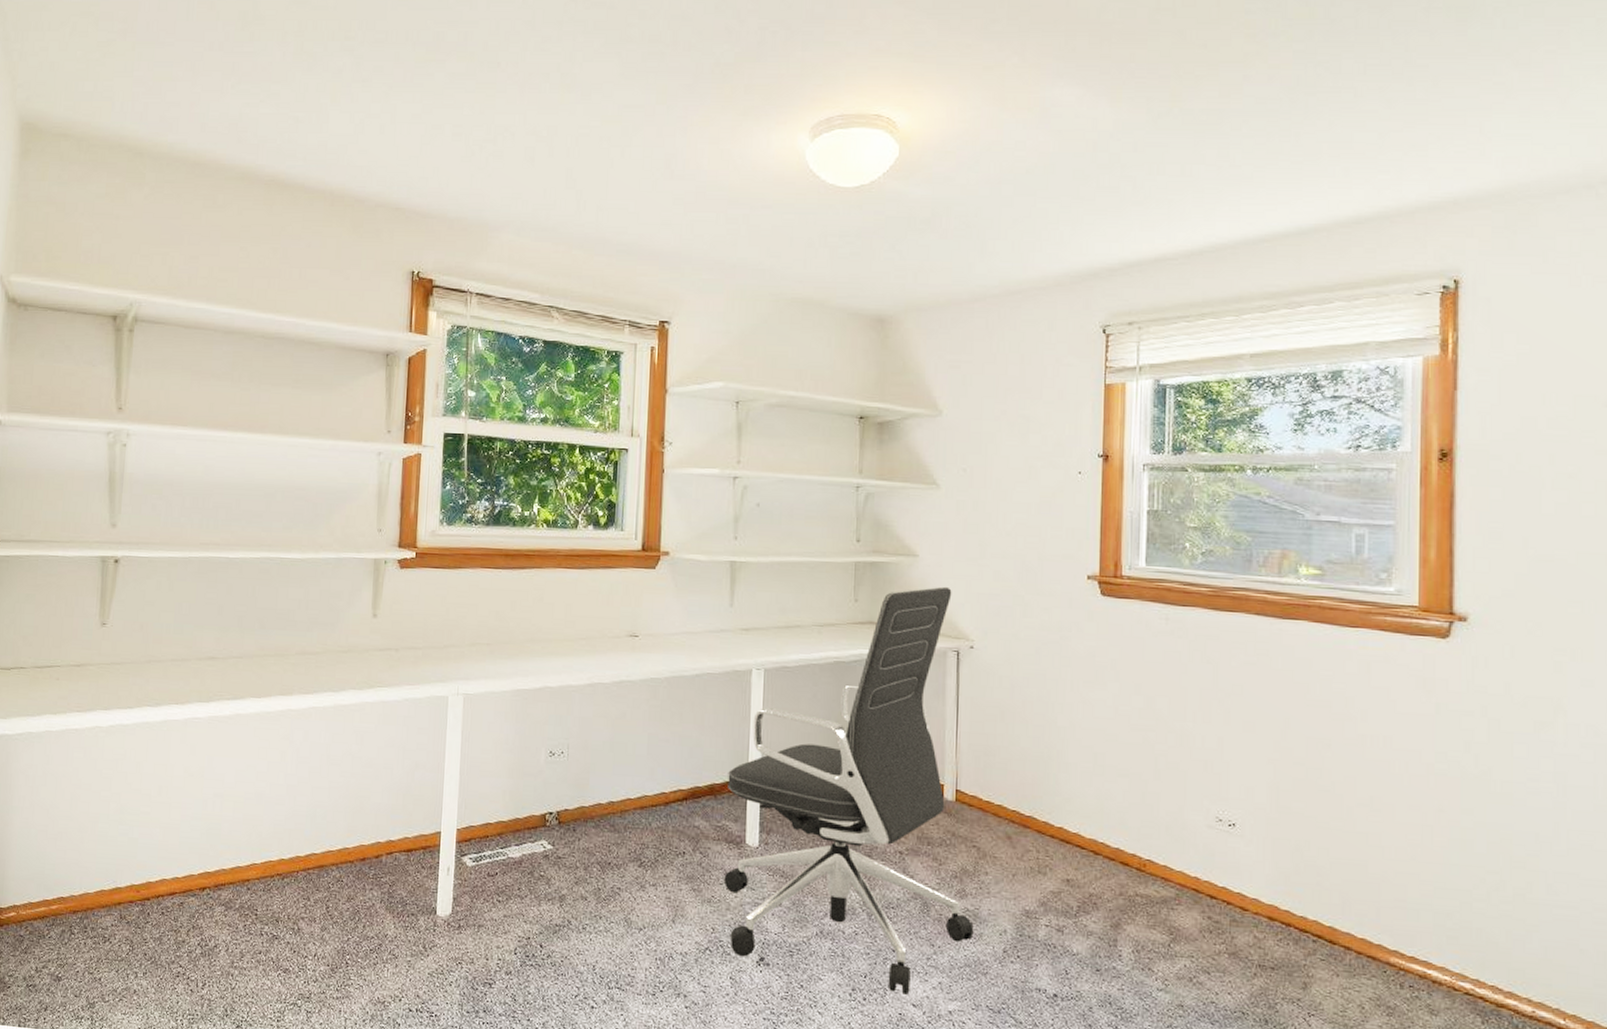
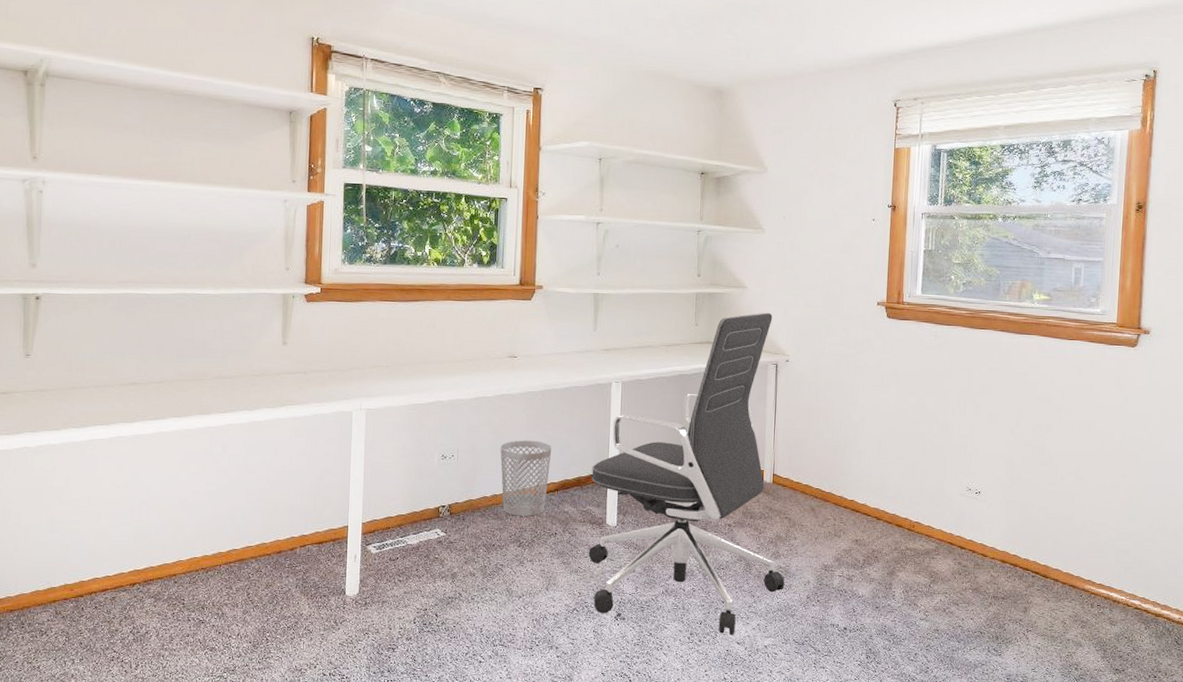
wastebasket: none [617,736,680,830] -> present [500,440,552,516]

